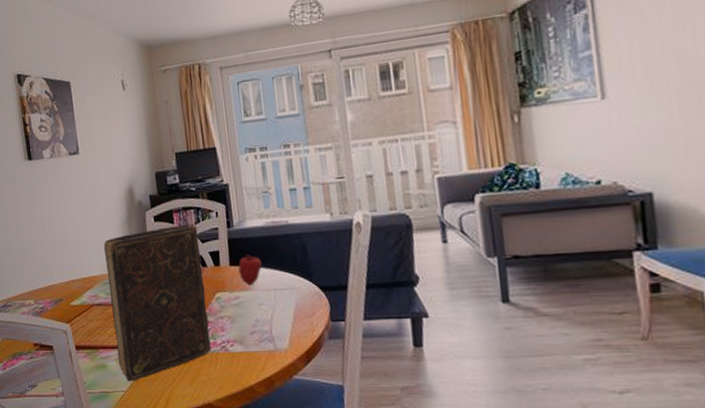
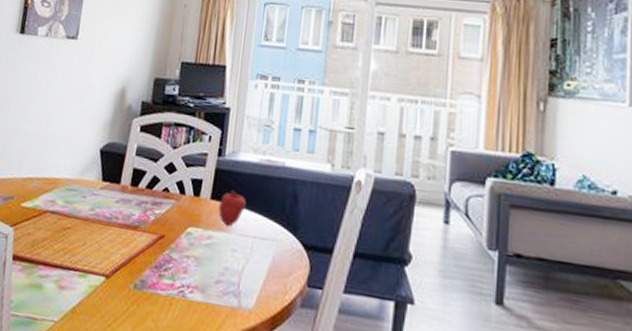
book: present [104,225,211,381] -> none [57,138,186,312]

